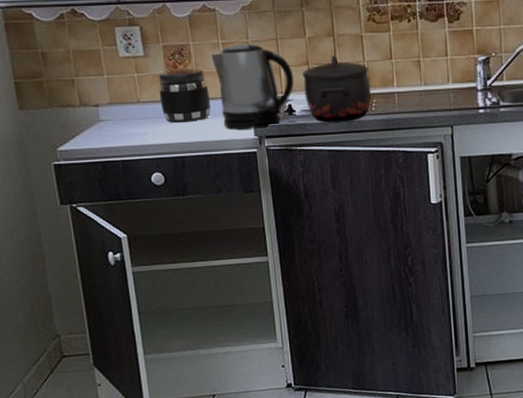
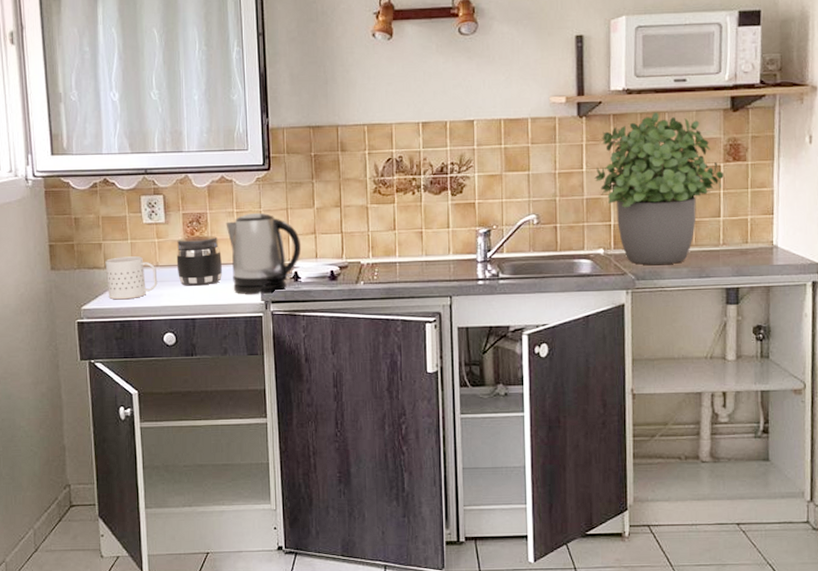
mug: none [80,92,141,140] -> present [105,256,158,300]
cooking pot: present [302,56,372,124] -> none [309,226,374,291]

